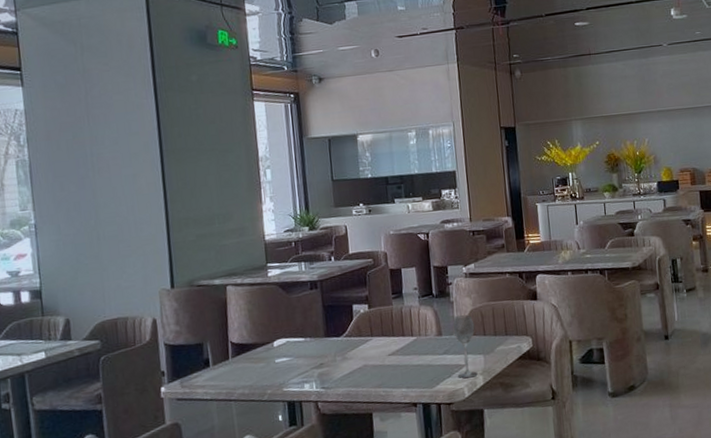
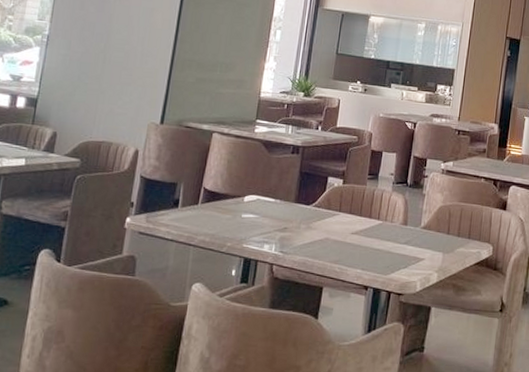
wineglass: present [452,315,478,379] -> none [413,209,441,273]

